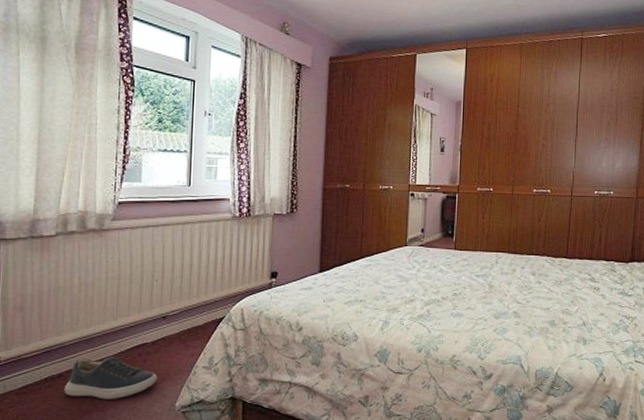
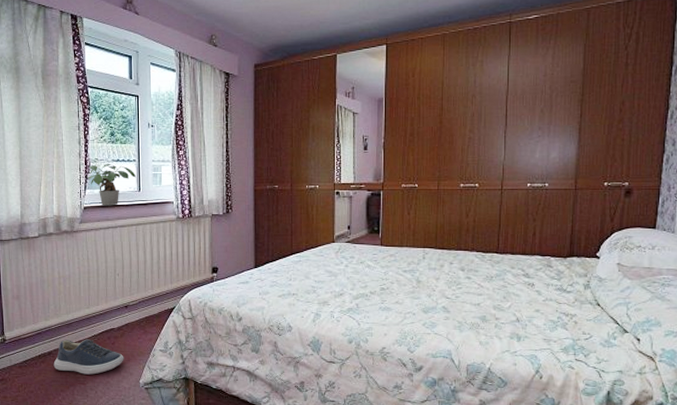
potted plant: none [124,154,186,202] -> present [86,164,136,206]

